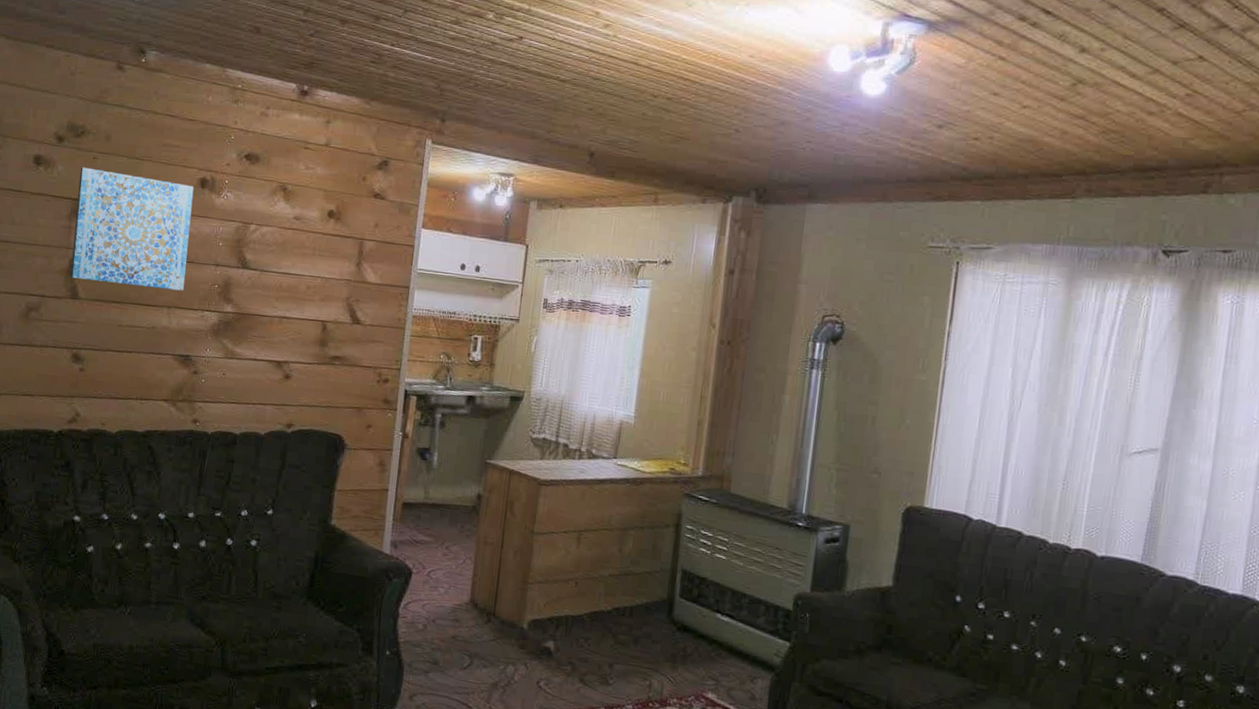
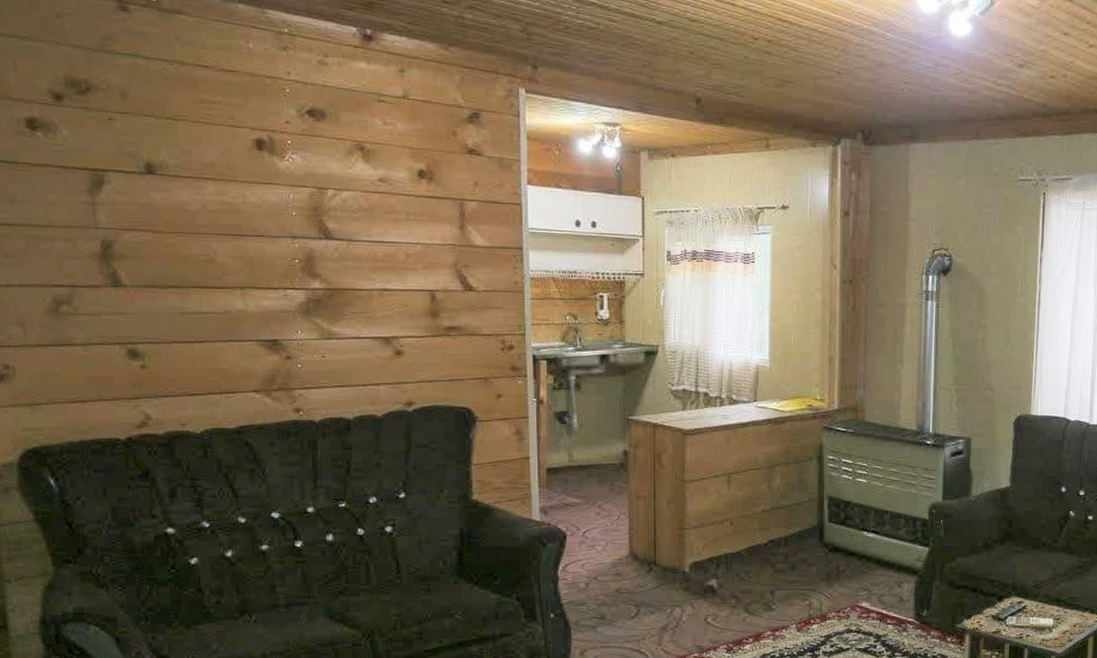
wall art: present [70,167,194,291] -> none [93,130,258,269]

